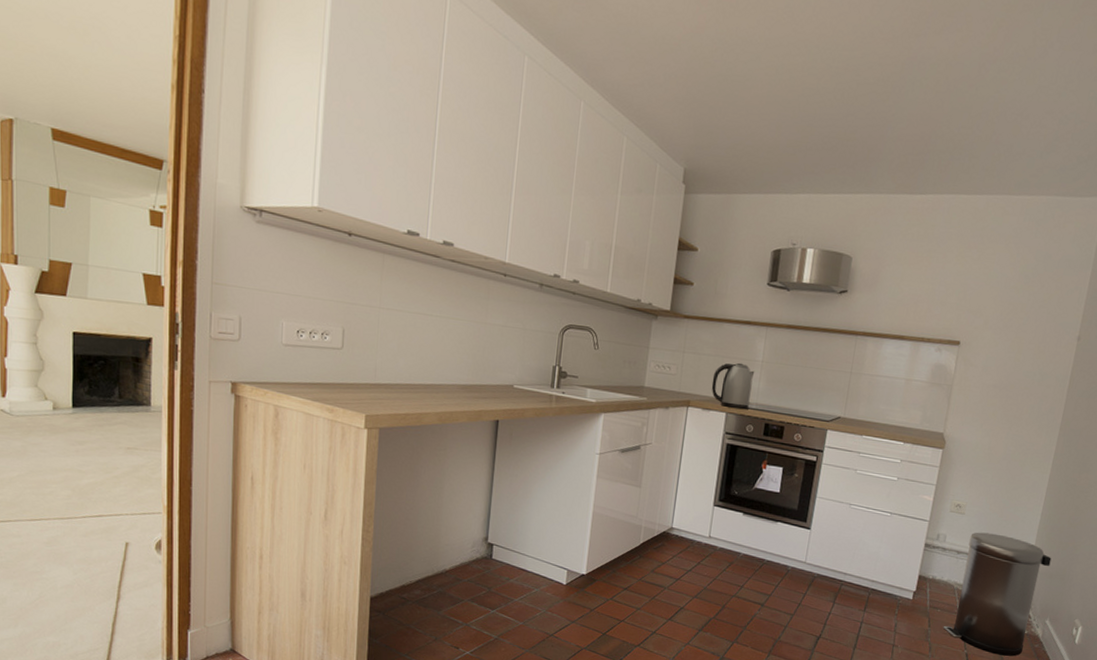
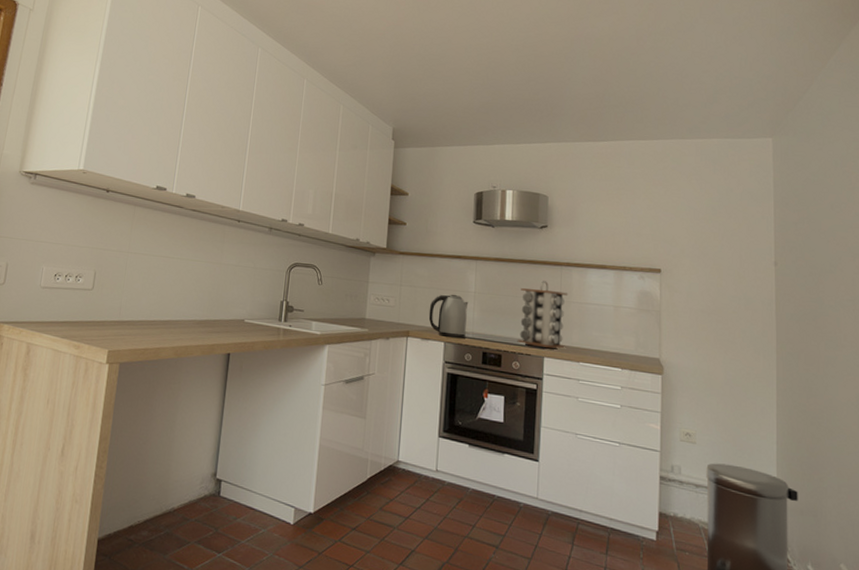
spice rack: none [801,351,860,422] -> present [517,281,568,349]

